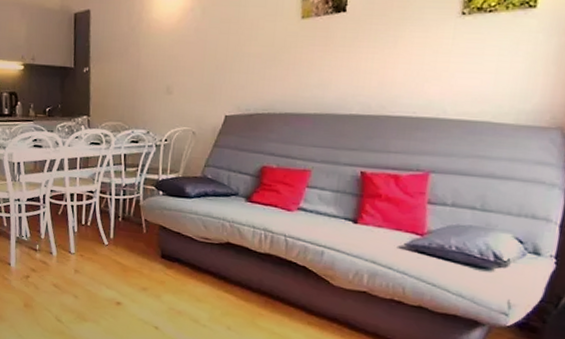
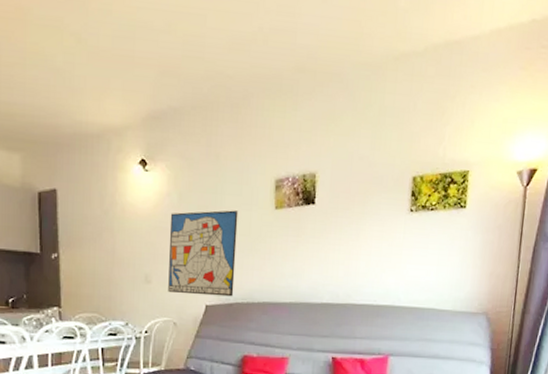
wall art: none [188,22,262,108] -> present [168,210,239,297]

